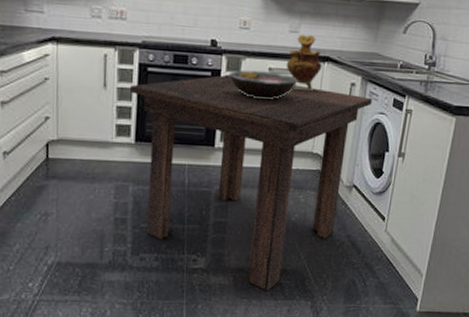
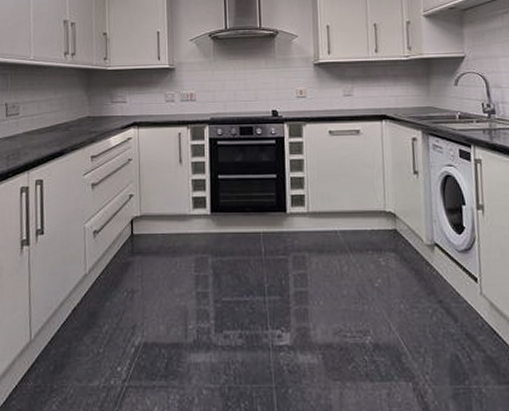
dining table: present [129,74,372,291] -> none [202,141,437,371]
fruit bowl: present [228,70,299,99] -> none [291,134,359,161]
vase: present [286,34,322,92] -> none [345,96,380,150]

